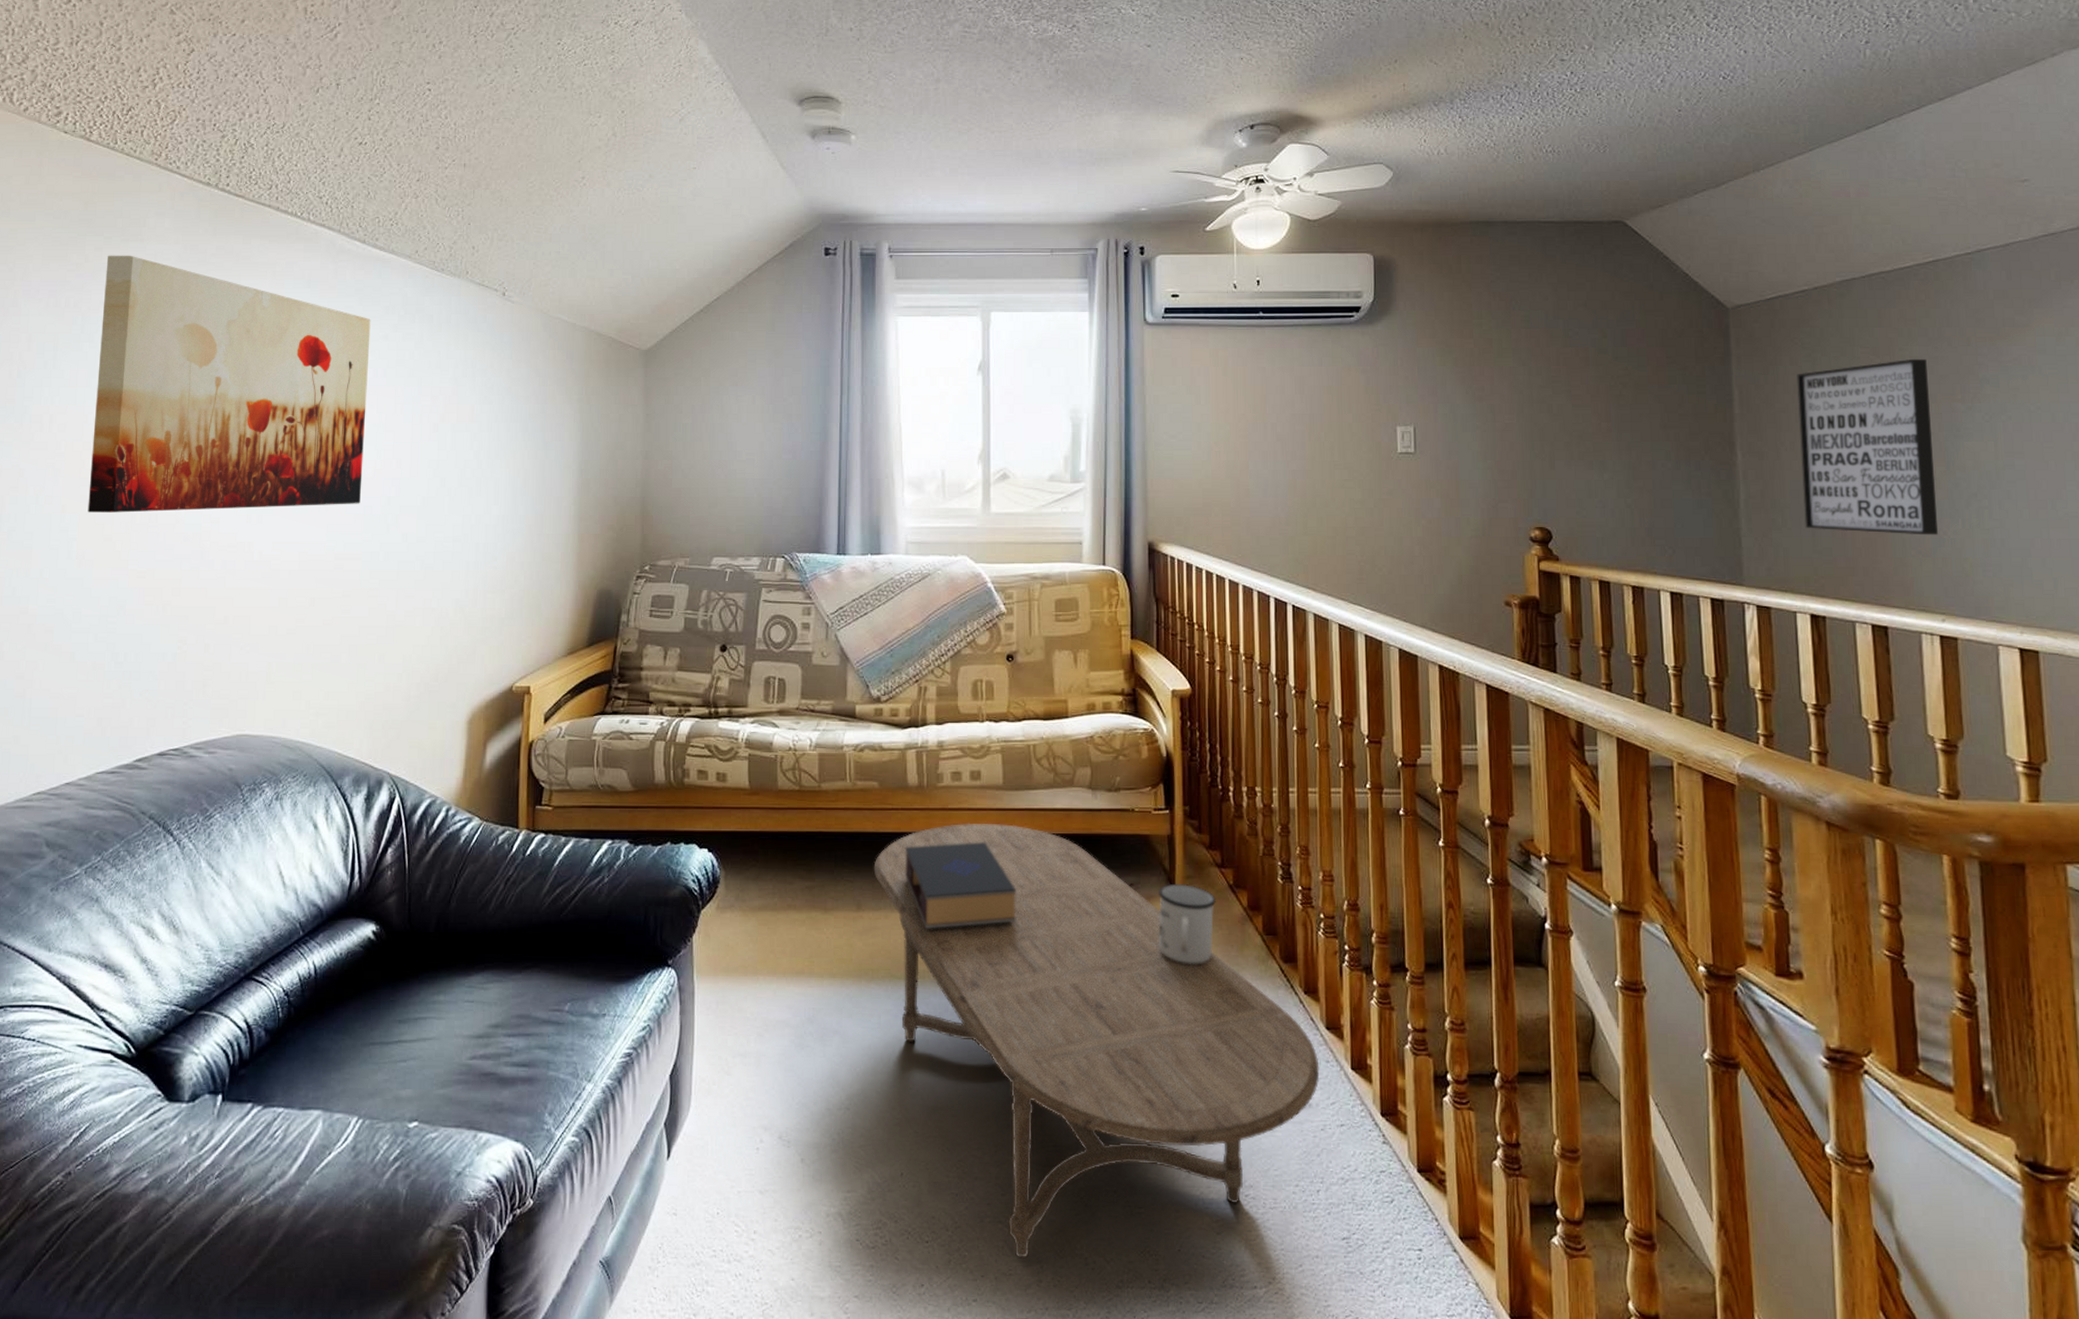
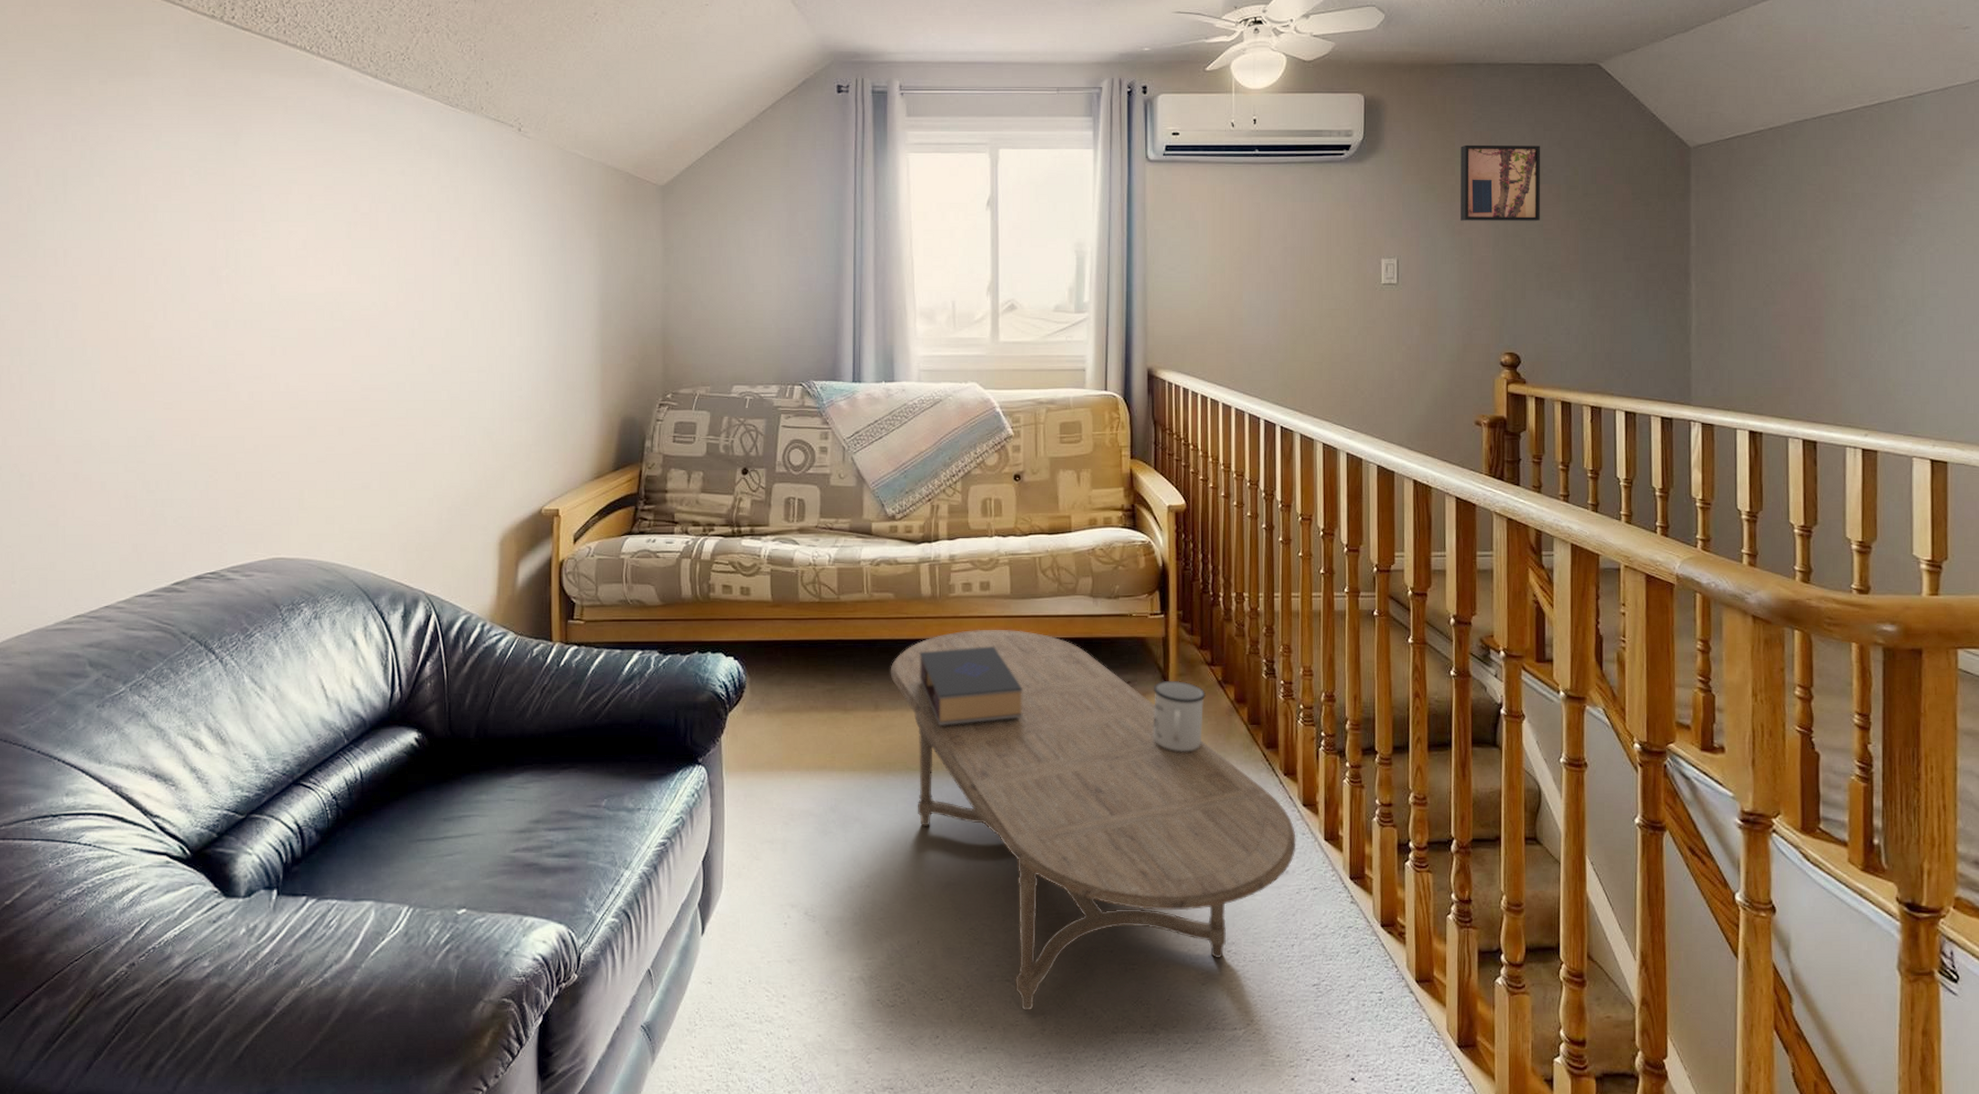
wall art: present [87,255,371,513] -> none [109,88,387,346]
wall art: none [1478,306,1567,387] -> present [1461,144,1540,222]
wall art: present [1797,358,1938,536] -> none [1749,195,1867,358]

